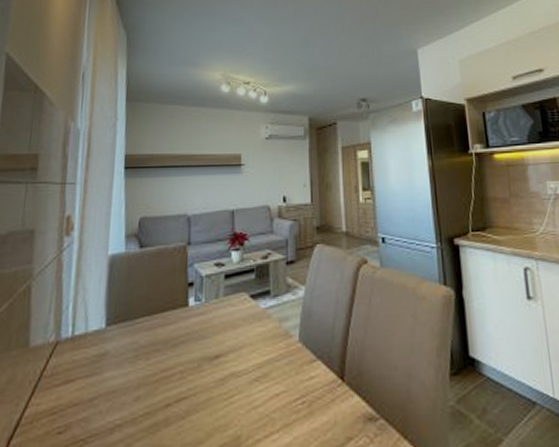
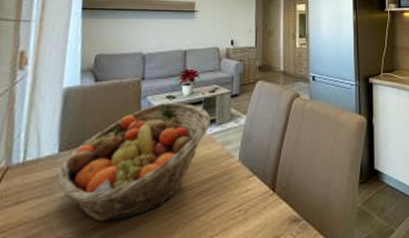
fruit basket: none [104,271,264,409] -> present [57,103,210,223]

